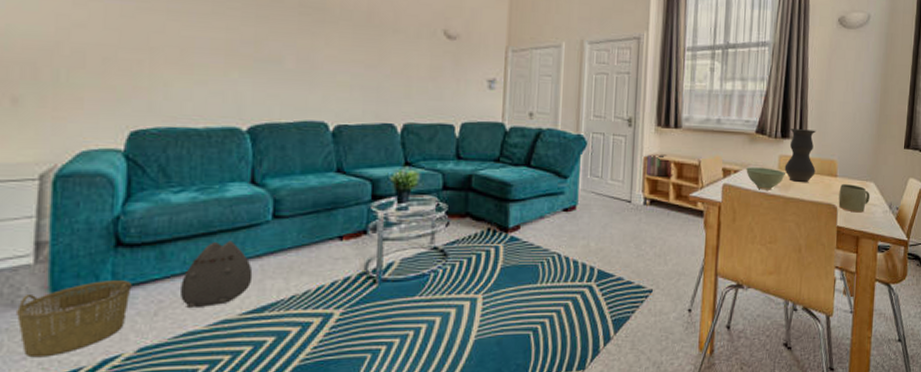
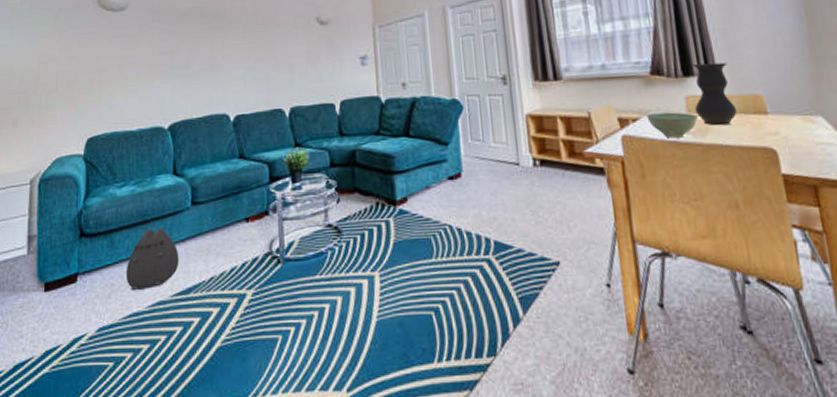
basket: present [17,280,132,358] -> none [17,266,92,336]
books: present [646,153,675,178] -> none [528,109,563,135]
mug: present [838,184,870,213] -> none [774,121,821,156]

